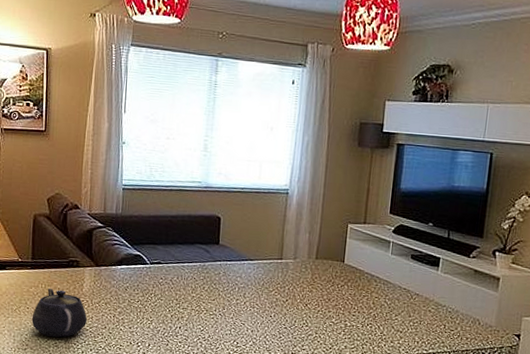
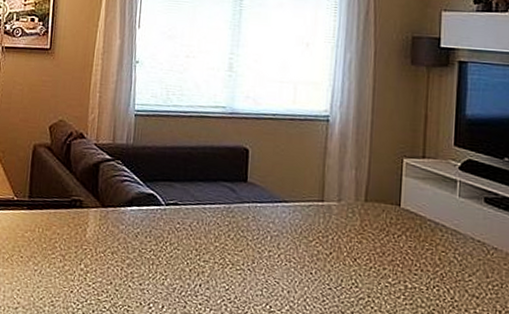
teapot: present [32,288,88,338] -> none [25,232,91,295]

